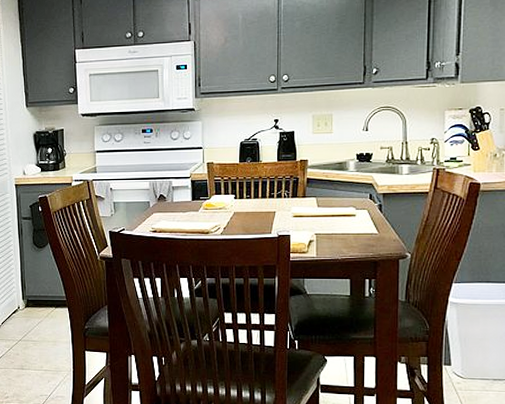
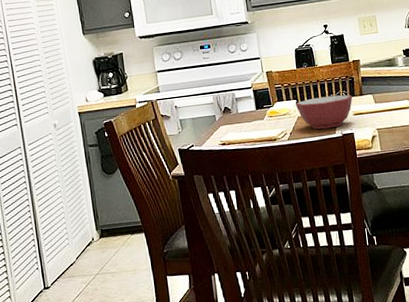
bowl: none [233,194,295,228] -> present [295,95,353,130]

